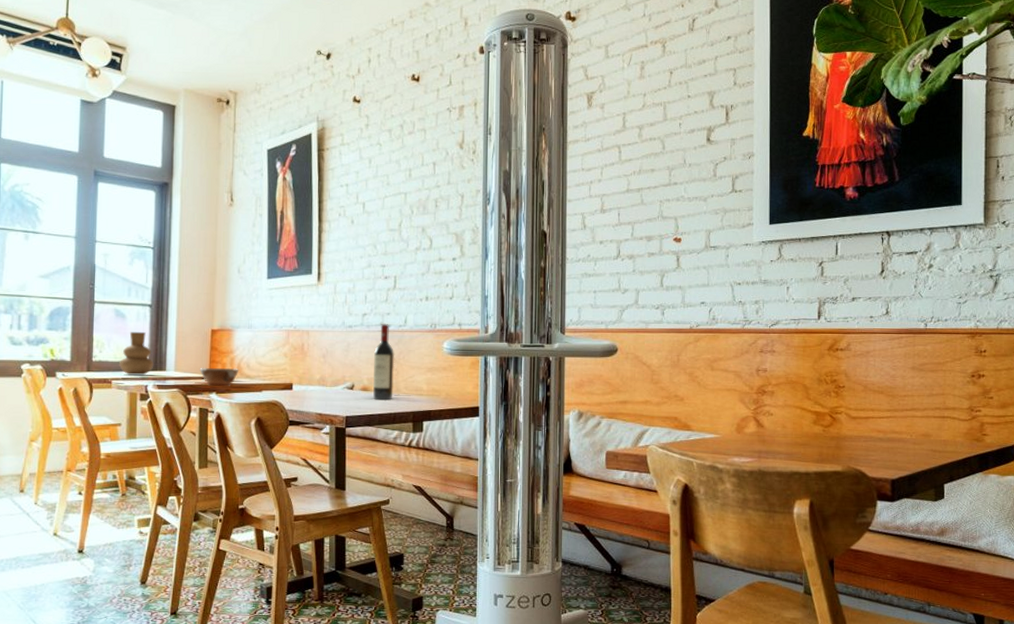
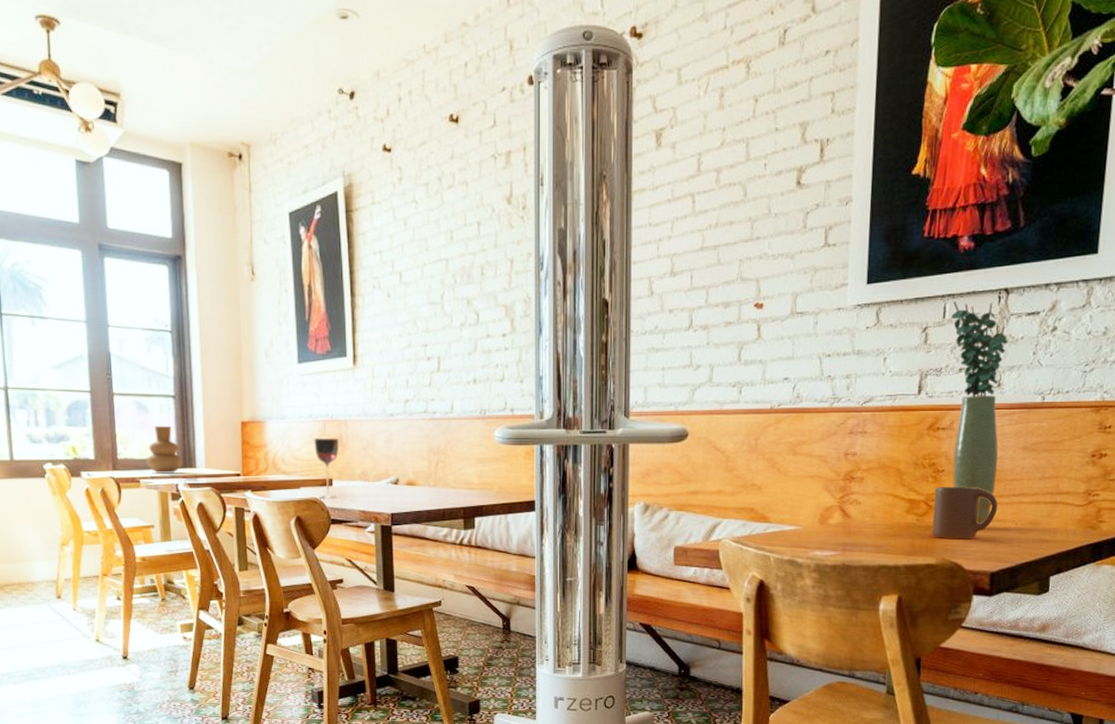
cup: present [199,367,240,387] -> none [232,463,275,484]
wineglass: none [277,345,301,402] -> present [313,437,340,499]
wine bottle: present [372,323,395,401] -> none [419,410,442,497]
cup: none [837,401,894,449] -> present [931,487,998,540]
vase: none [842,241,893,442] -> present [951,301,1008,531]

